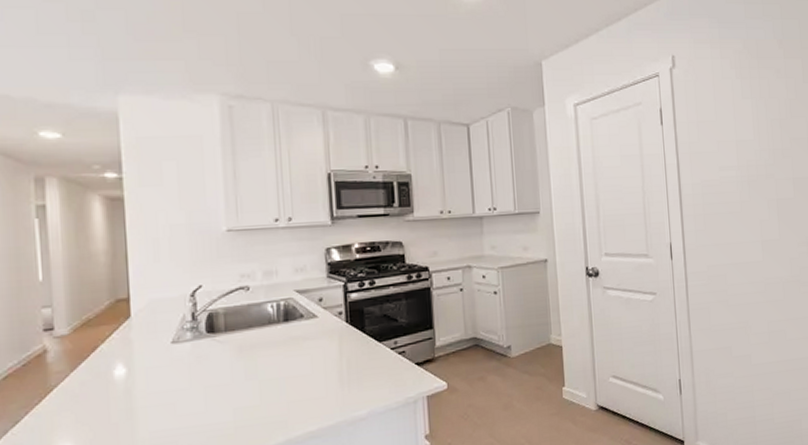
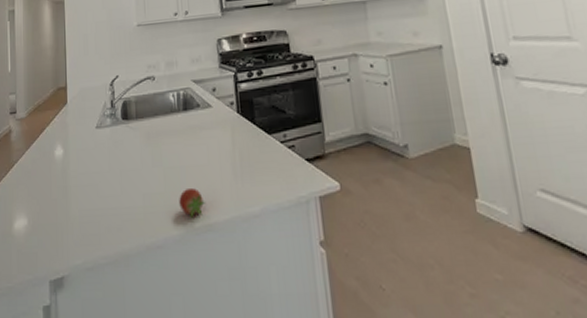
fruit: none [277,398,309,427] -> present [179,187,206,218]

